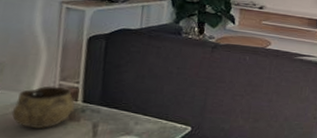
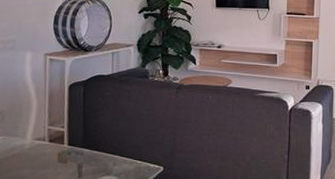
decorative bowl: present [11,85,75,128] -> none [12,131,62,170]

